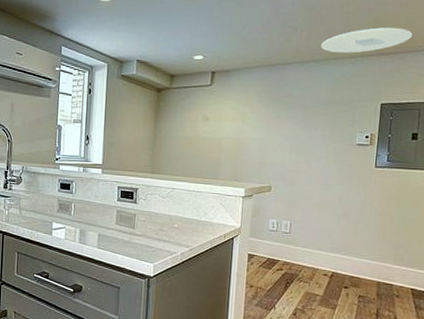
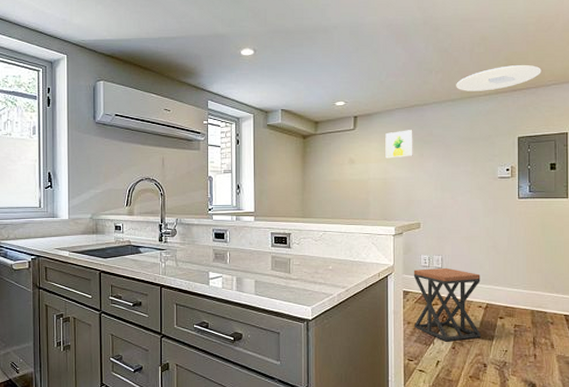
wall art: none [241,89,272,118] -> present [385,130,413,159]
stool: none [257,233,329,308] -> present [413,267,481,342]

